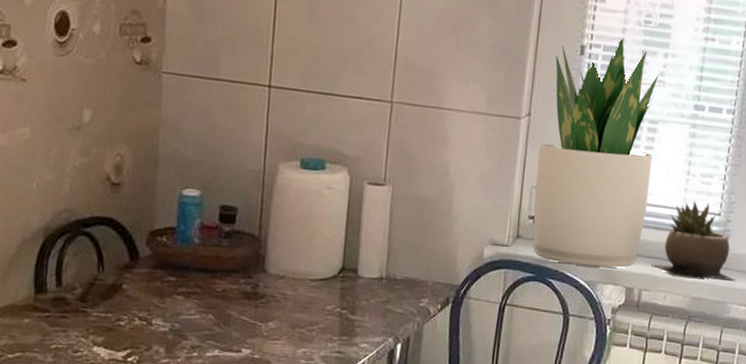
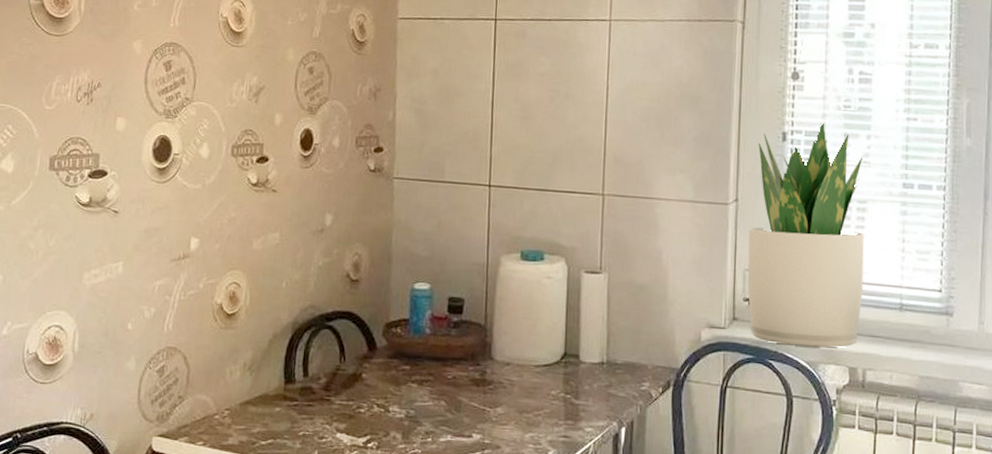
succulent plant: present [651,201,736,281] -> none [873,278,965,359]

